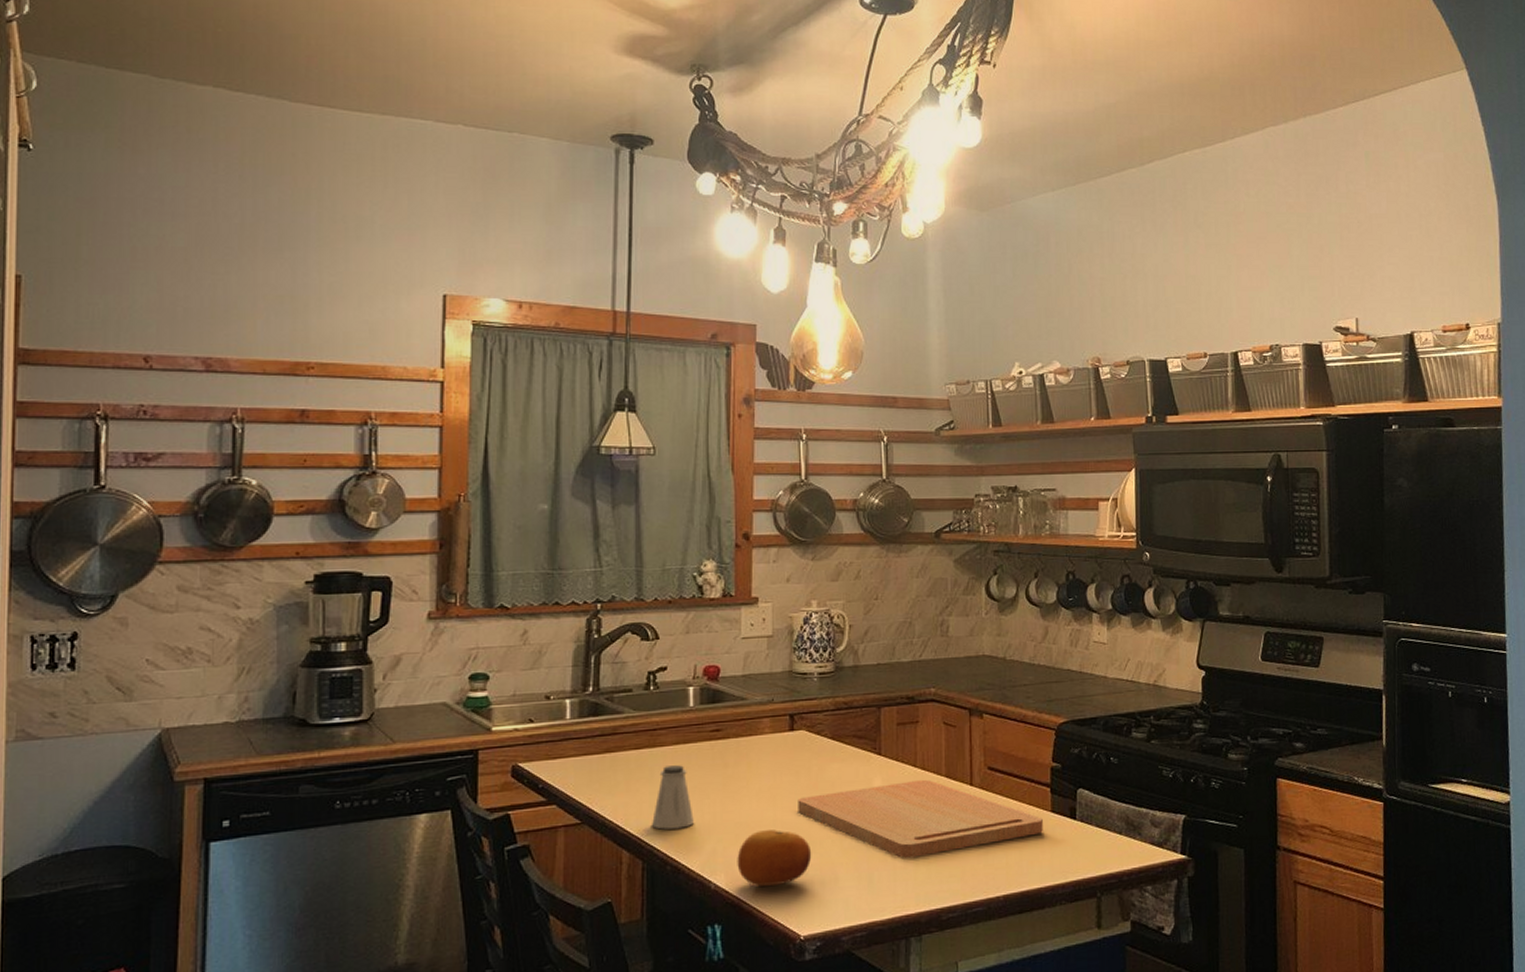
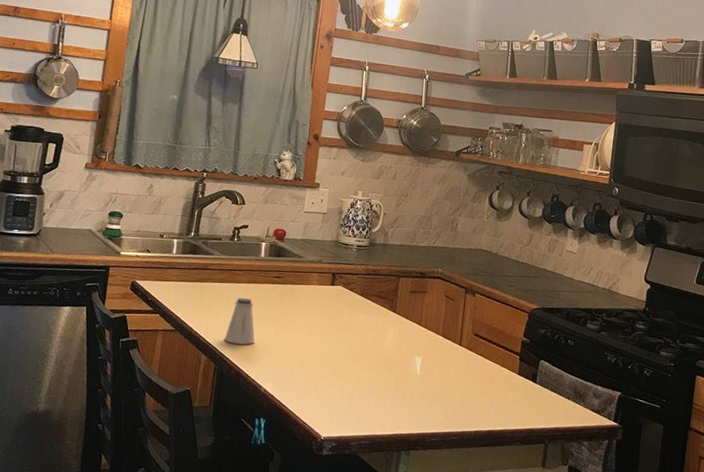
fruit: present [737,830,812,888] -> none [281,355,337,397]
cutting board: present [798,779,1043,858] -> none [330,335,511,393]

